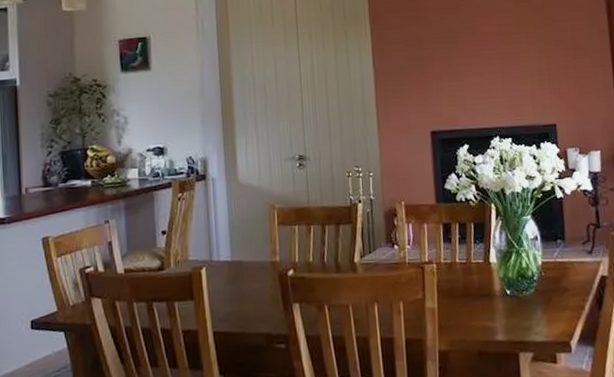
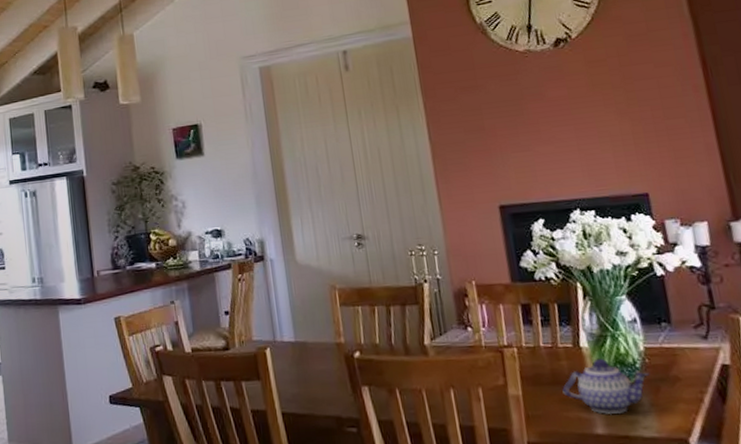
teapot: none [472,272,545,323] -> present [562,358,650,414]

